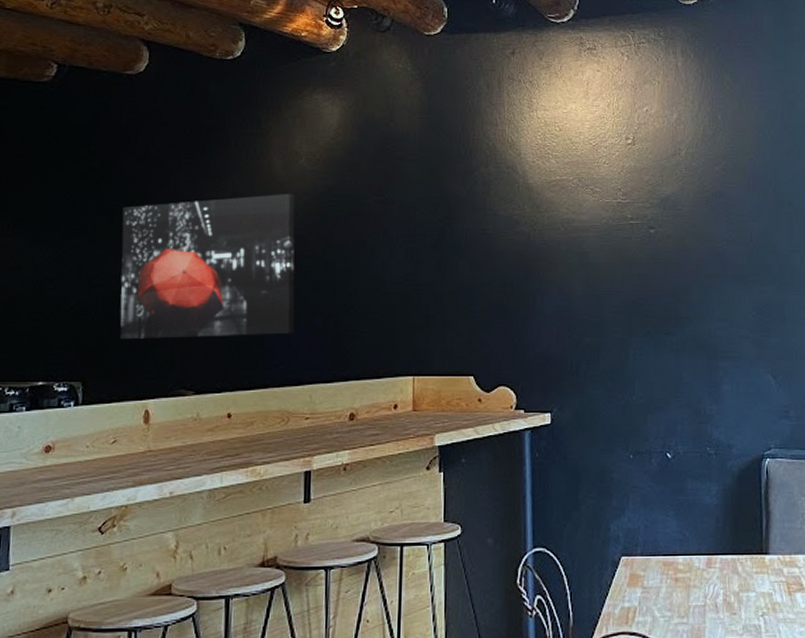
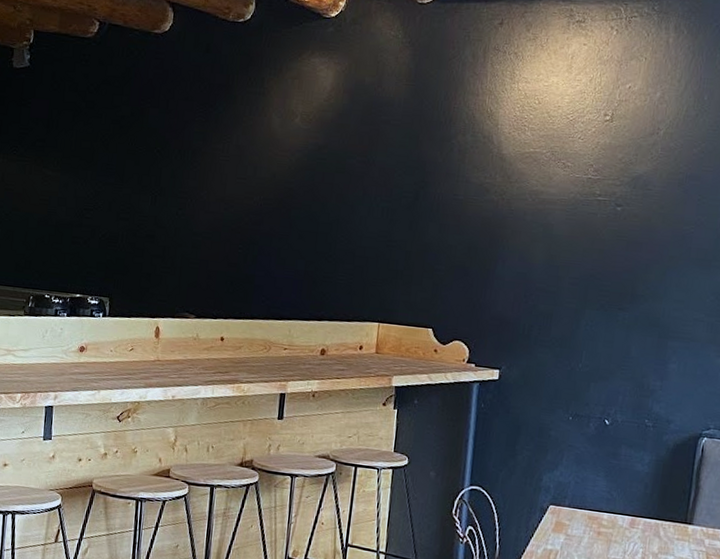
wall art: present [120,193,296,340] -> none [139,149,289,275]

